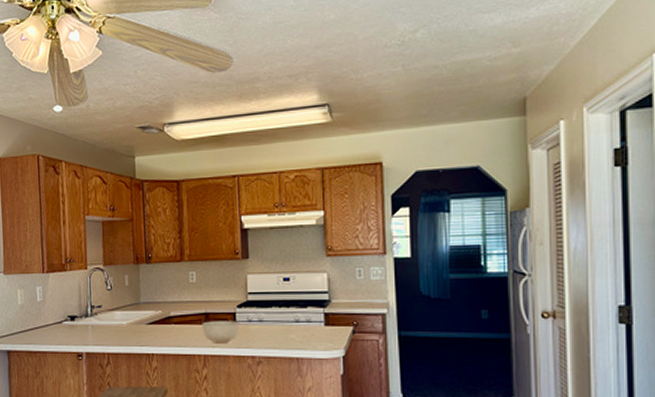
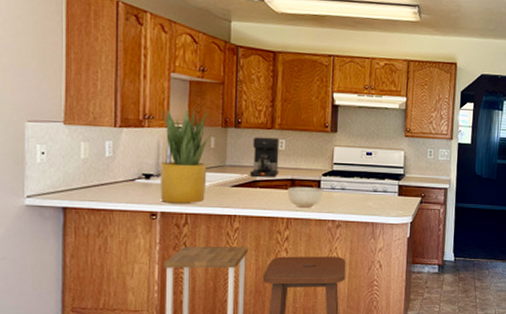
planter: none [79,246,125,344] -> present [160,107,211,204]
coffee maker: none [164,270,192,312] -> present [250,137,280,177]

